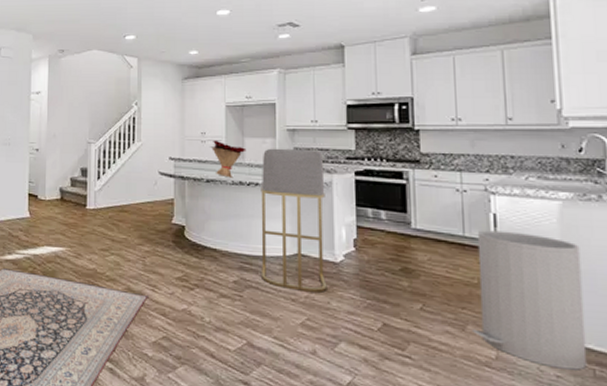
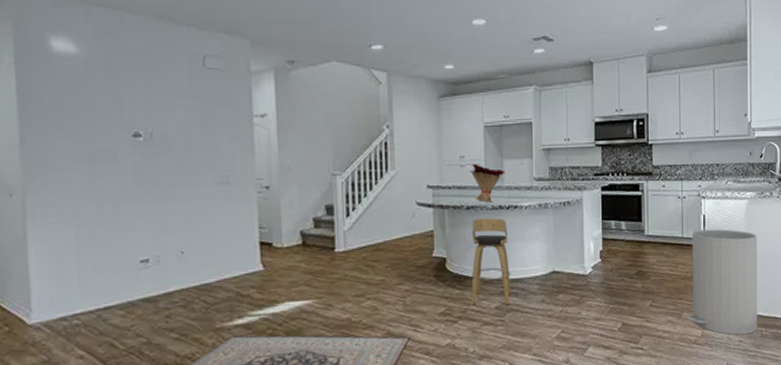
bar stool: none [209,191,251,281] -> present [471,217,512,306]
bar stool: present [260,148,327,293] -> none [519,167,578,307]

